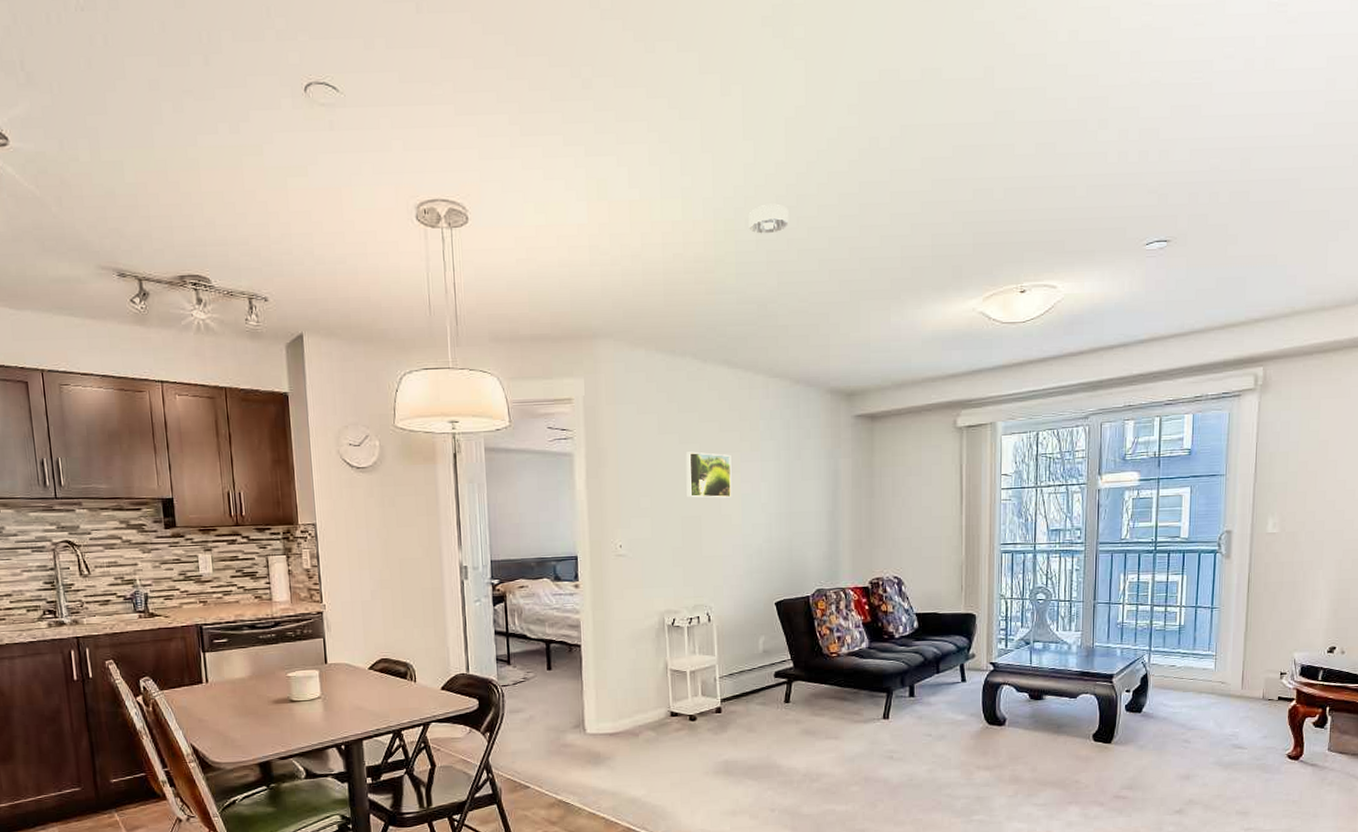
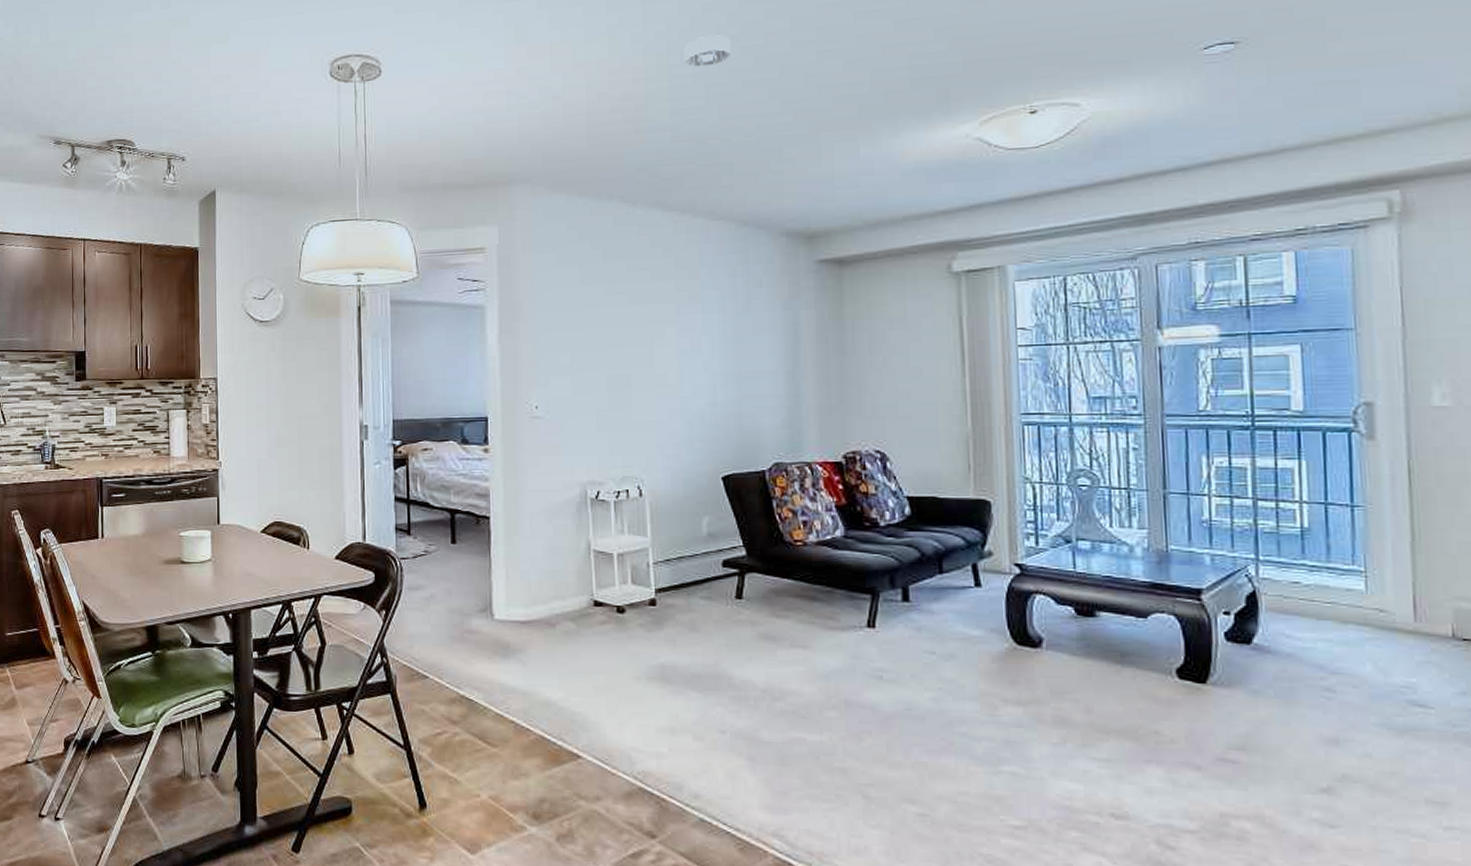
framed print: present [685,451,732,498] -> none [612,303,668,355]

